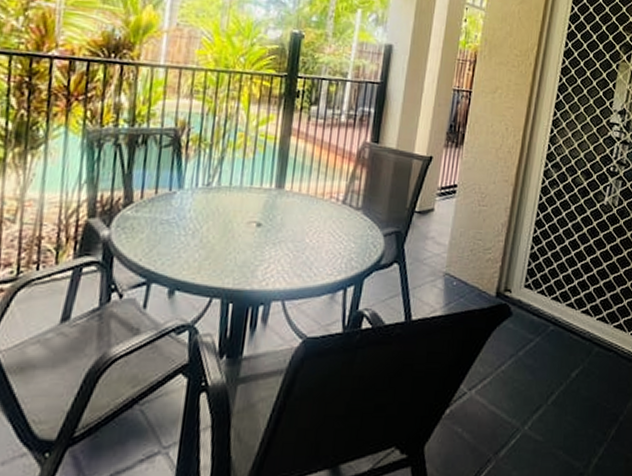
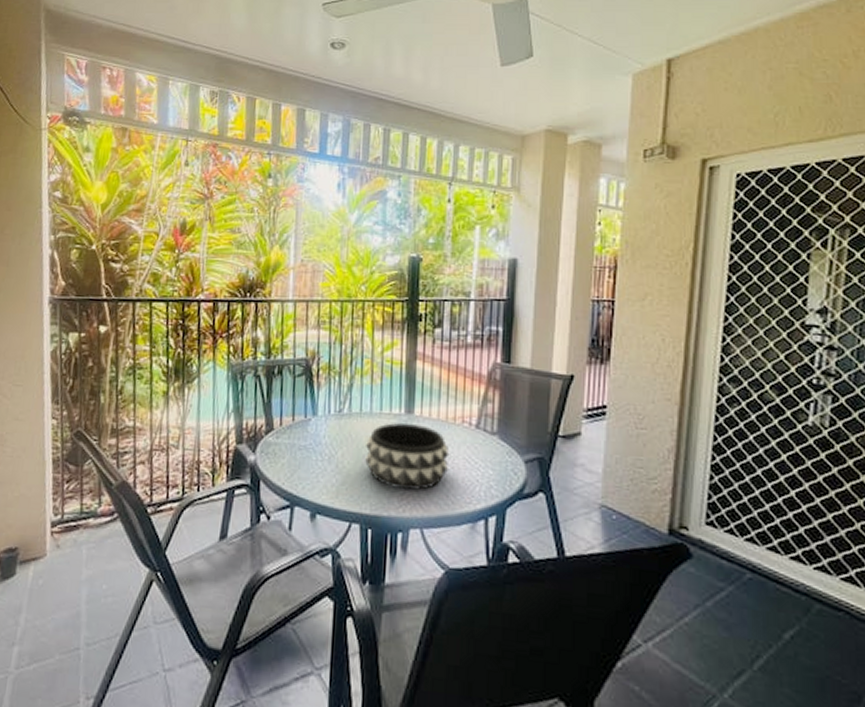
decorative bowl: none [231,197,316,264] -> present [365,423,450,491]

